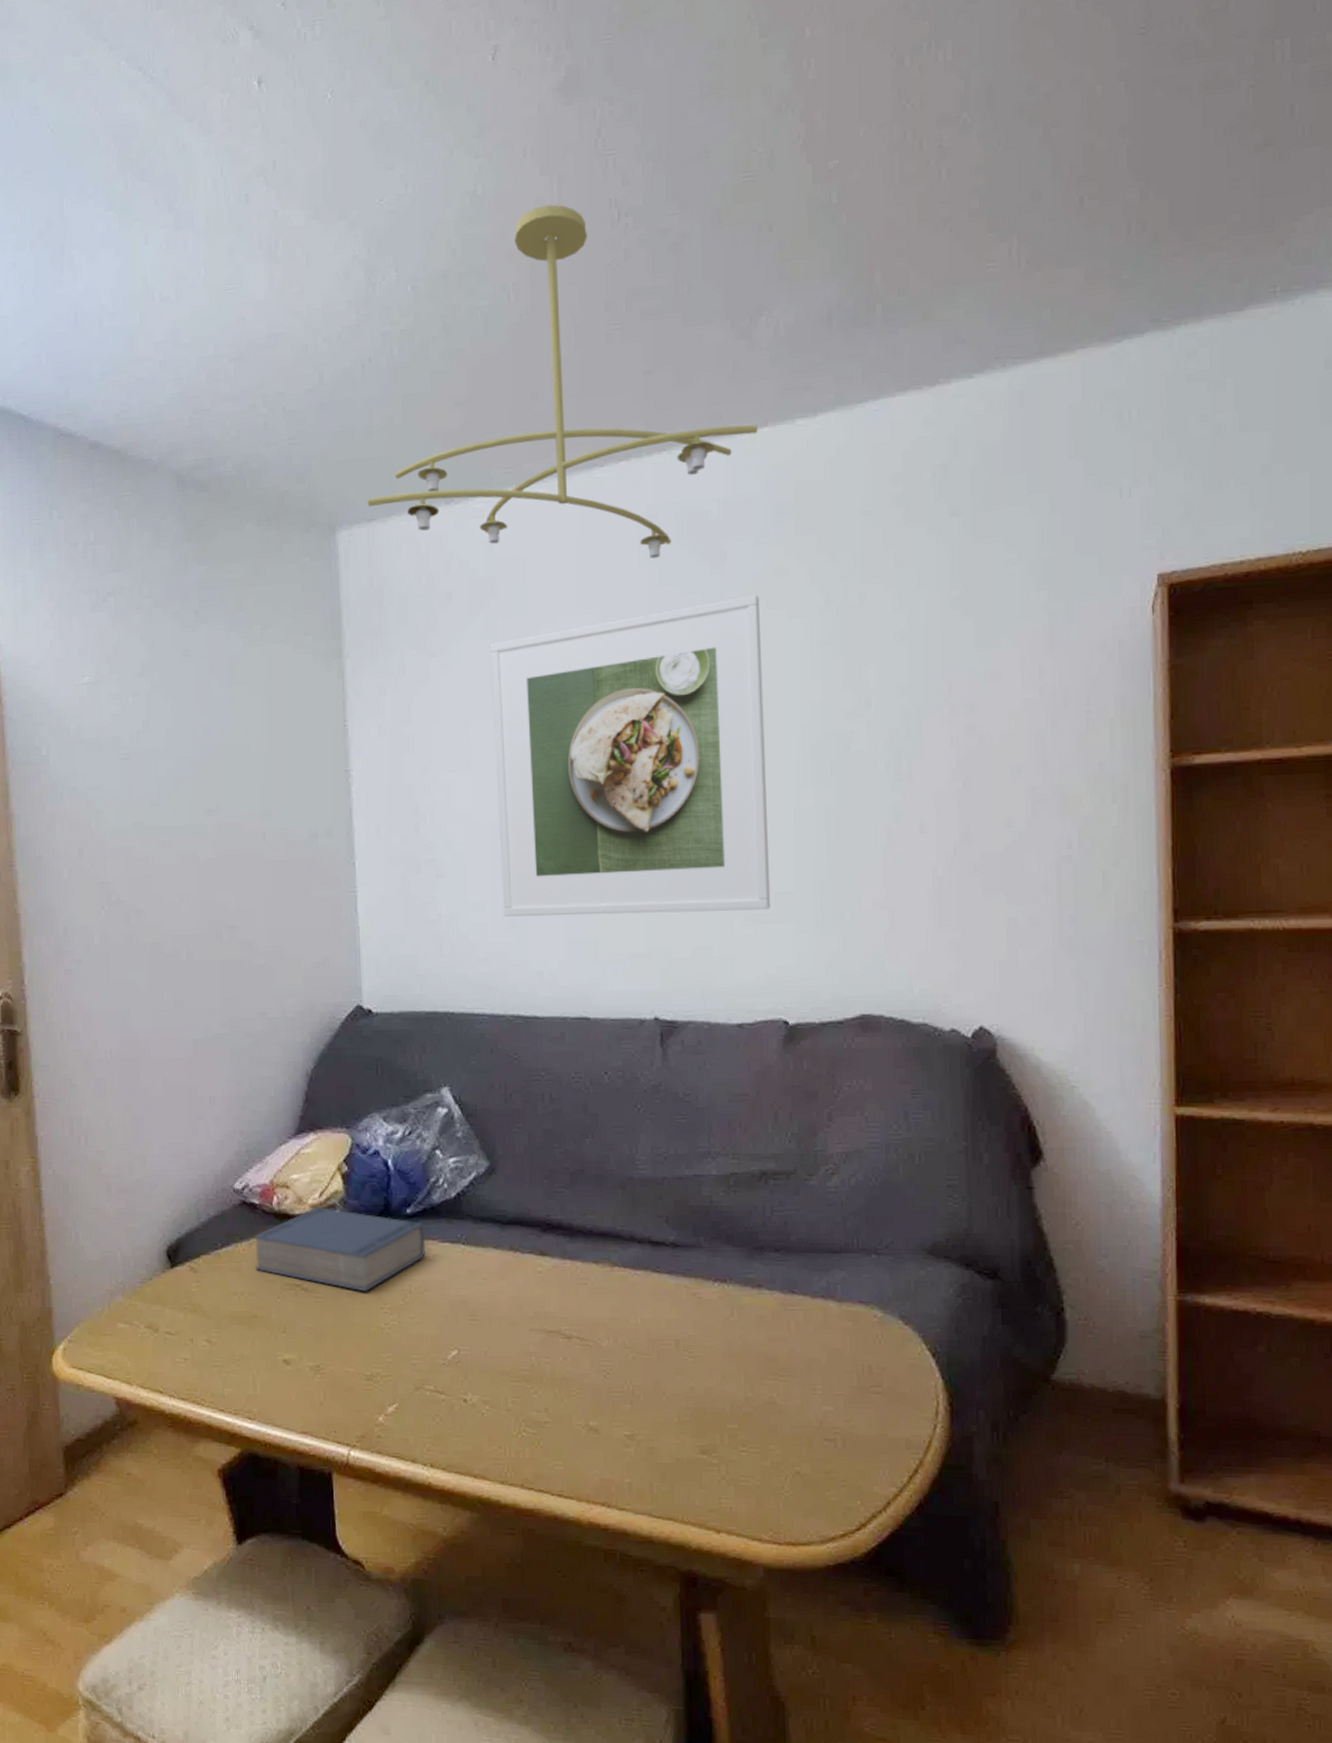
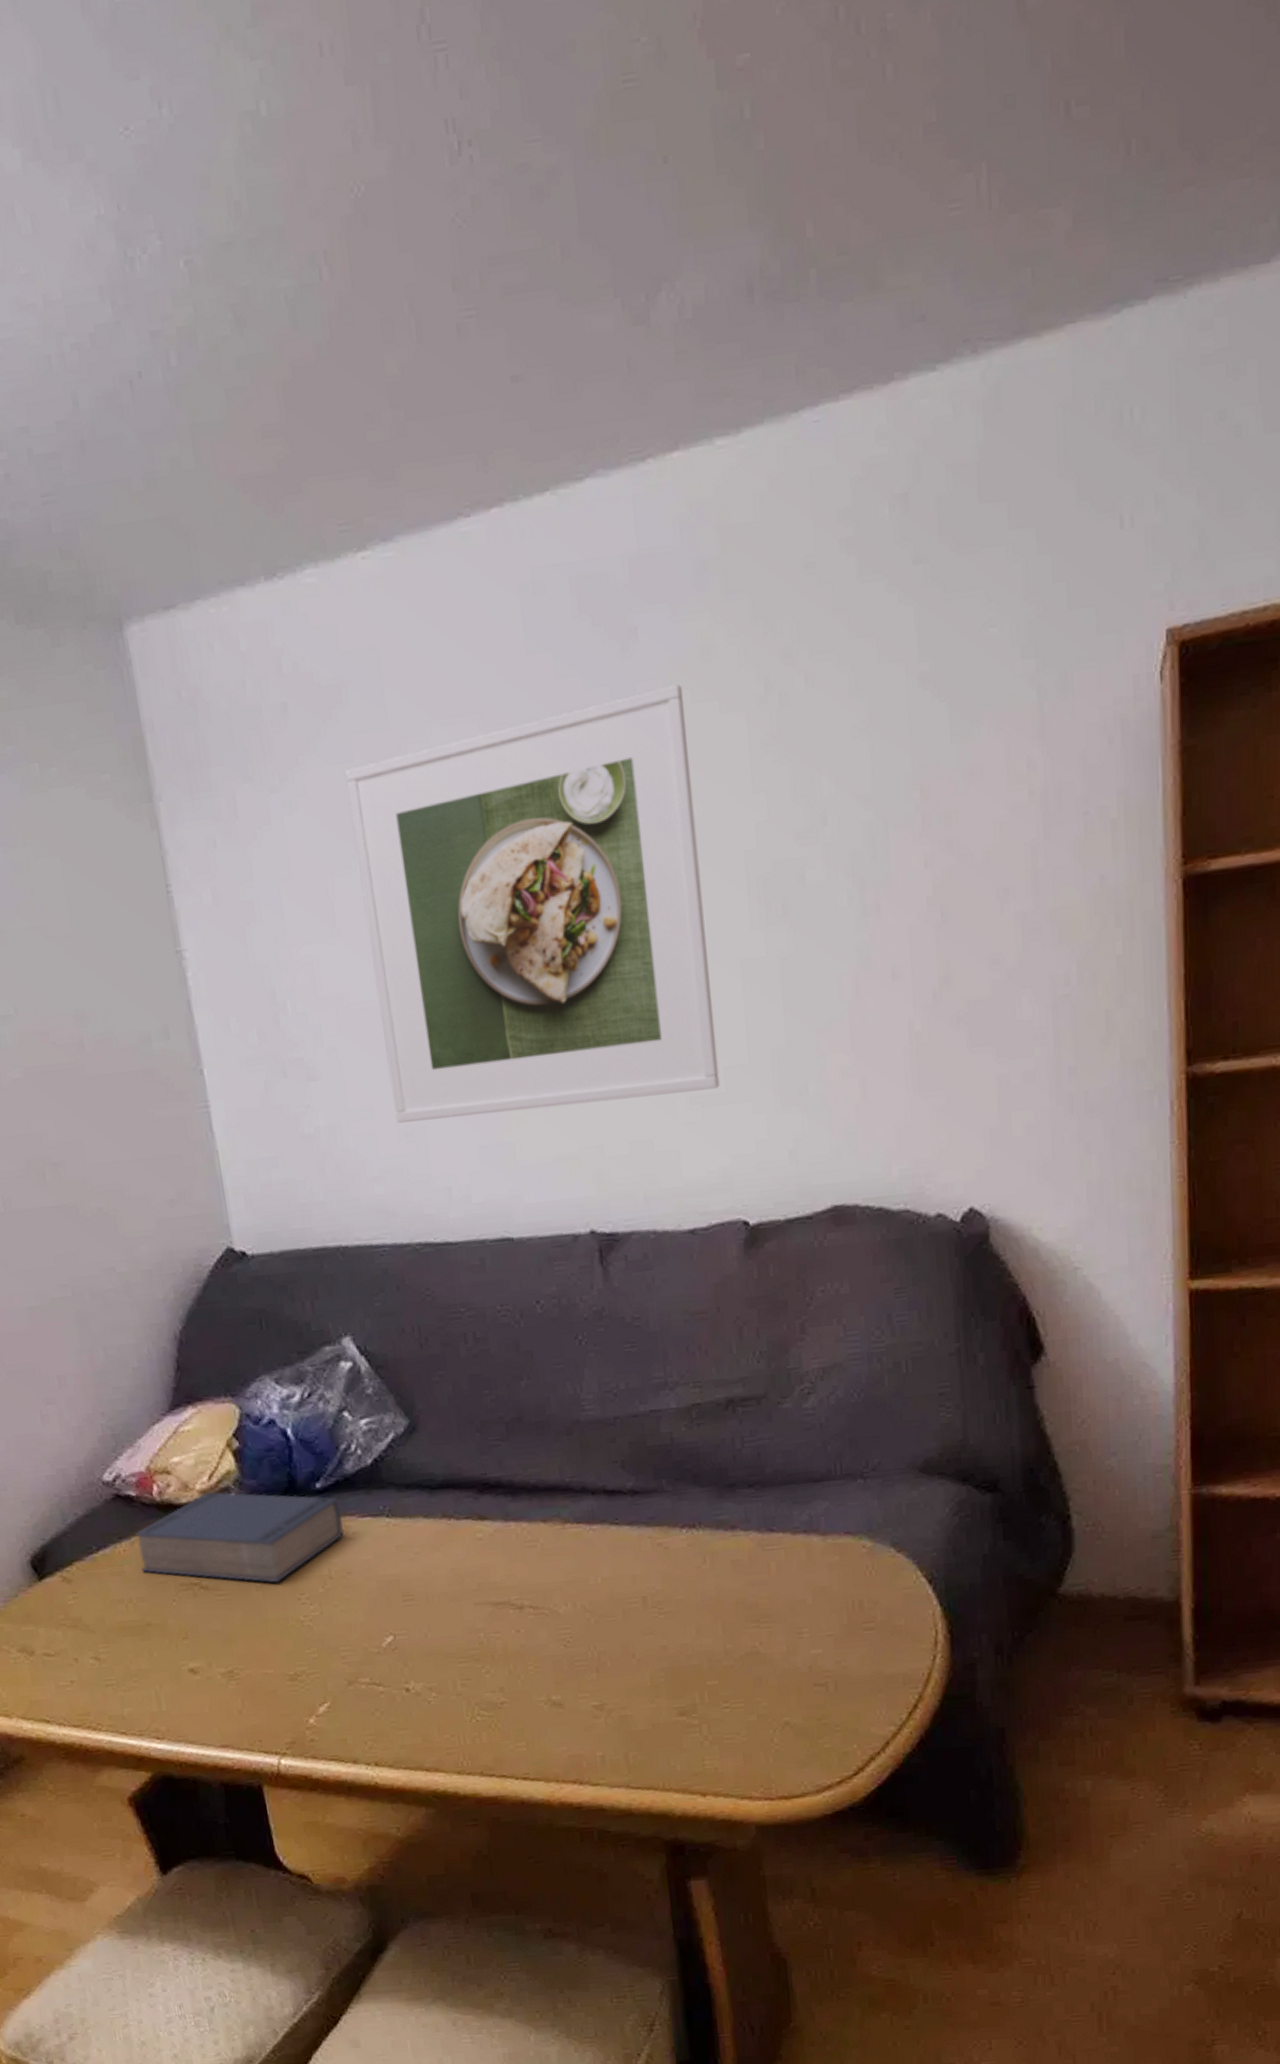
ceiling light fixture: present [367,204,758,558] -> none [160,129,666,642]

